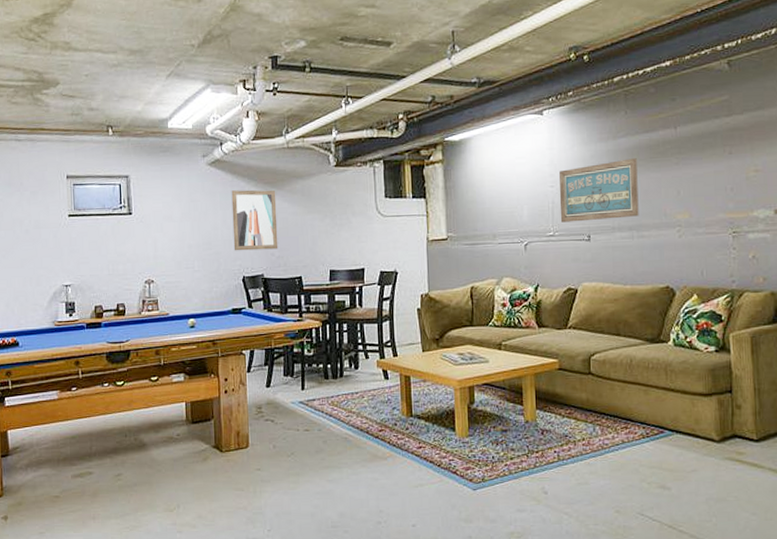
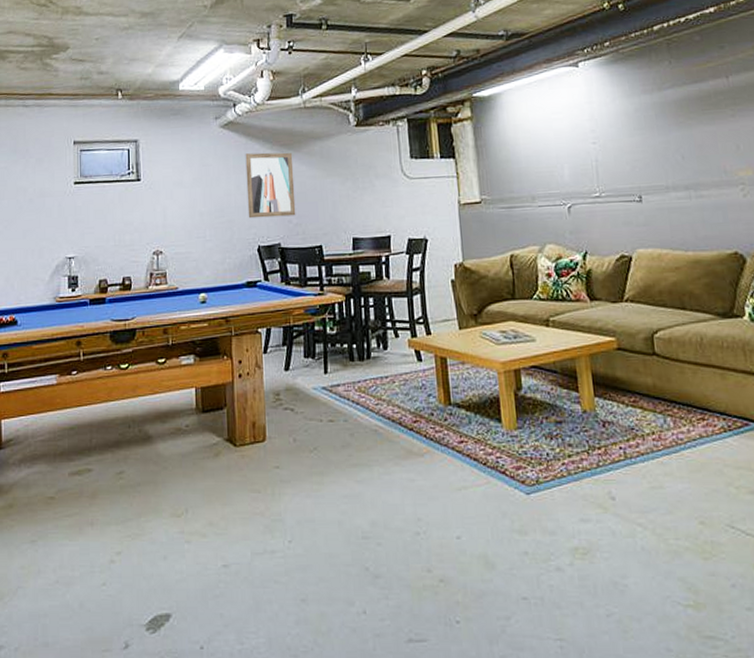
wall art: present [559,158,639,223] -> none [601,111,695,182]

